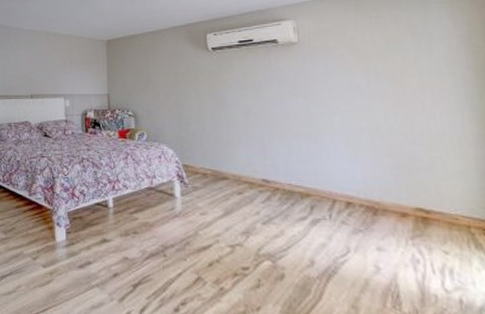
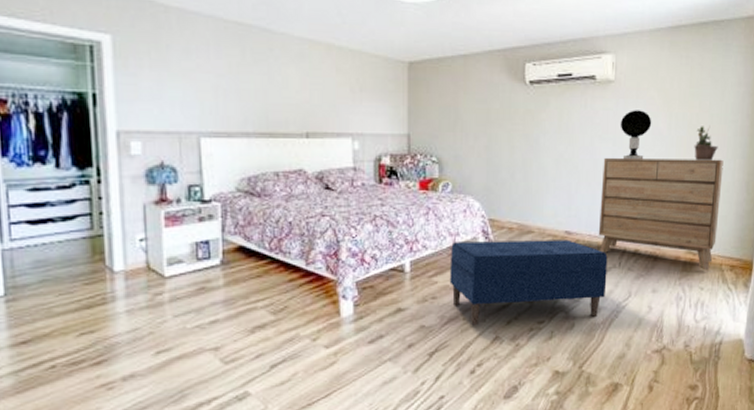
bench: none [148,184,318,270] -> present [449,239,608,326]
dresser: none [296,110,456,232] -> present [598,157,724,271]
table lamp: none [309,67,347,113] -> present [620,110,652,160]
potted plant: none [403,79,436,113] -> present [694,126,718,160]

